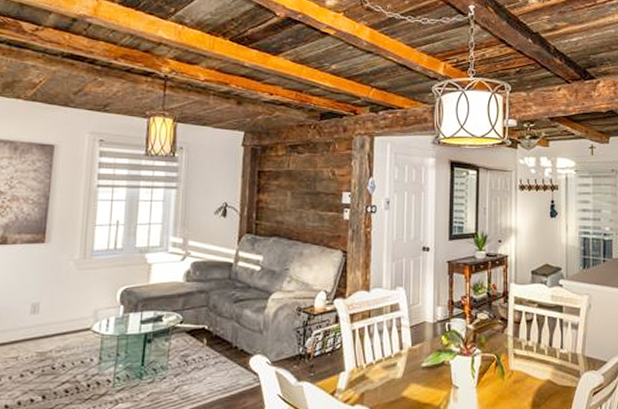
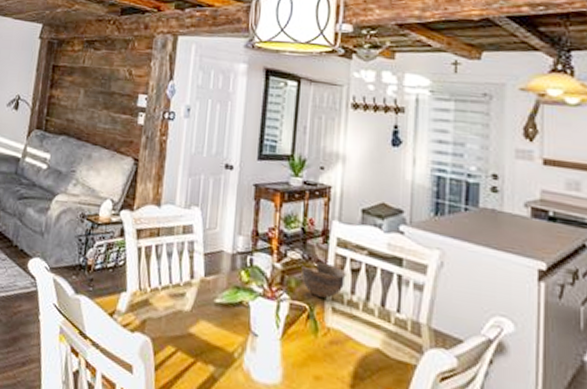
ceramic bowl: none [489,318,523,347] -> present [301,261,346,298]

